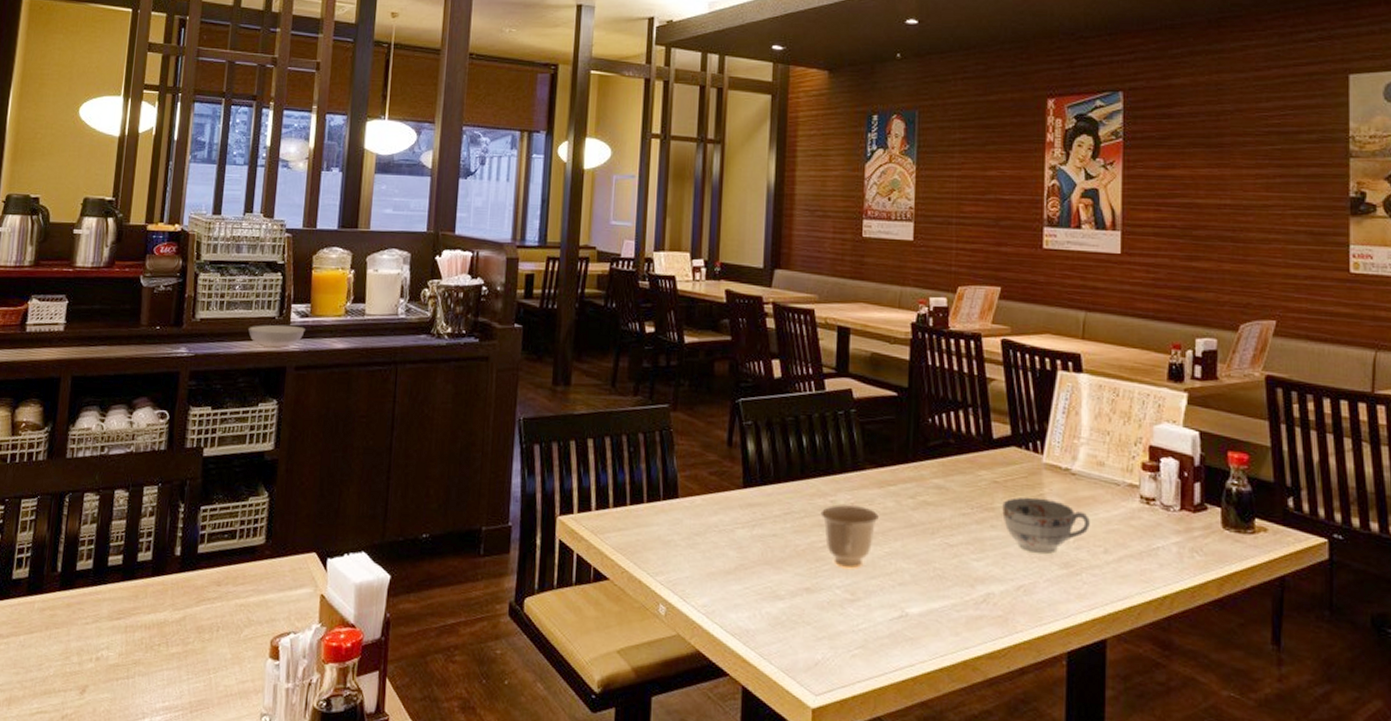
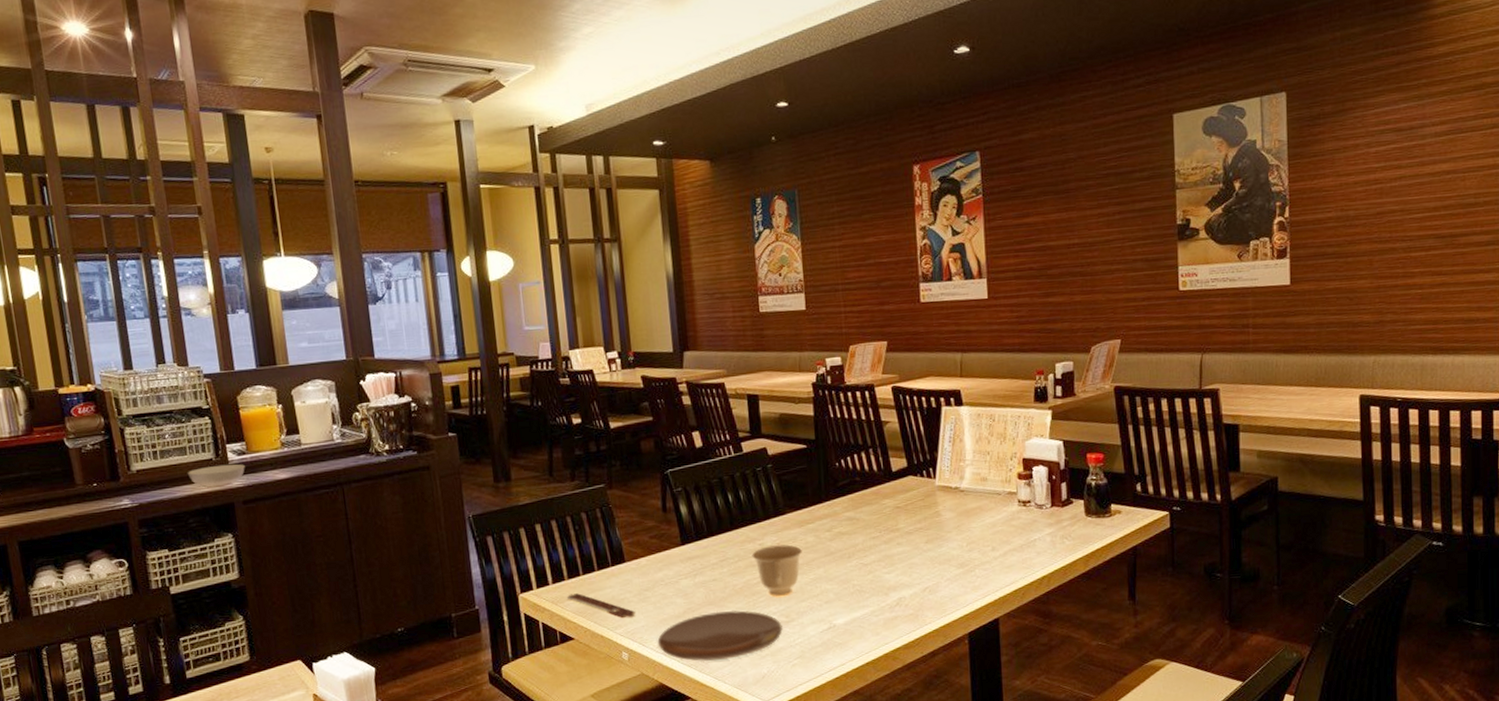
chopsticks: none [609,525,681,564] -> present [568,593,635,618]
plate: none [700,573,846,635] -> present [657,610,783,662]
teacup: present [1002,497,1090,555] -> none [905,514,979,560]

